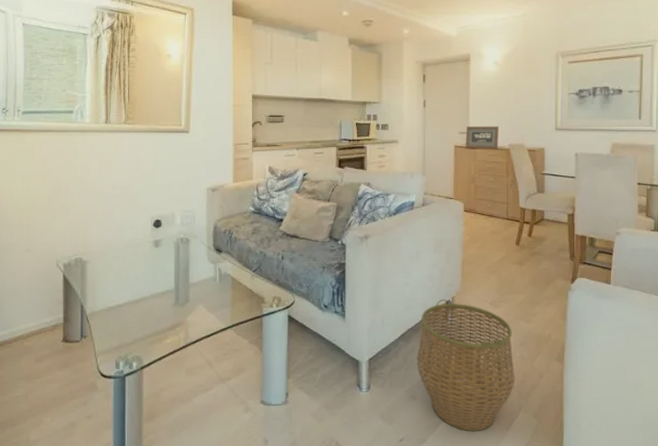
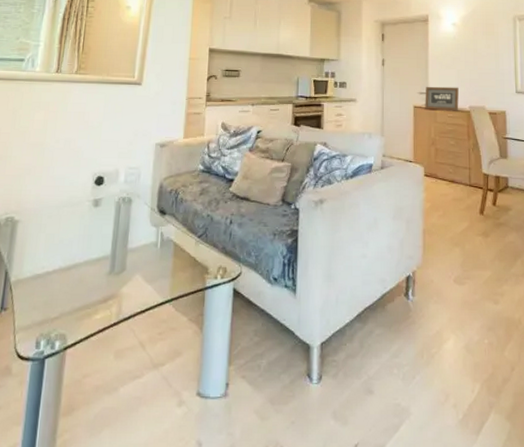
basket: present [416,299,515,432] -> none [374,274,484,437]

